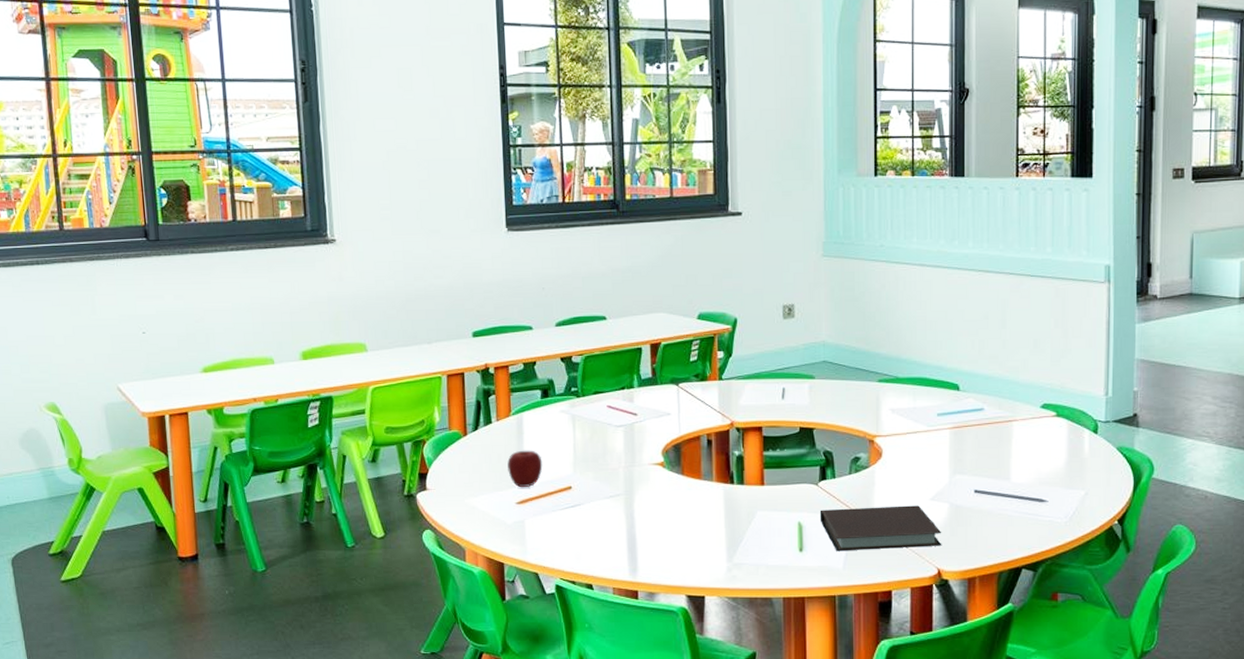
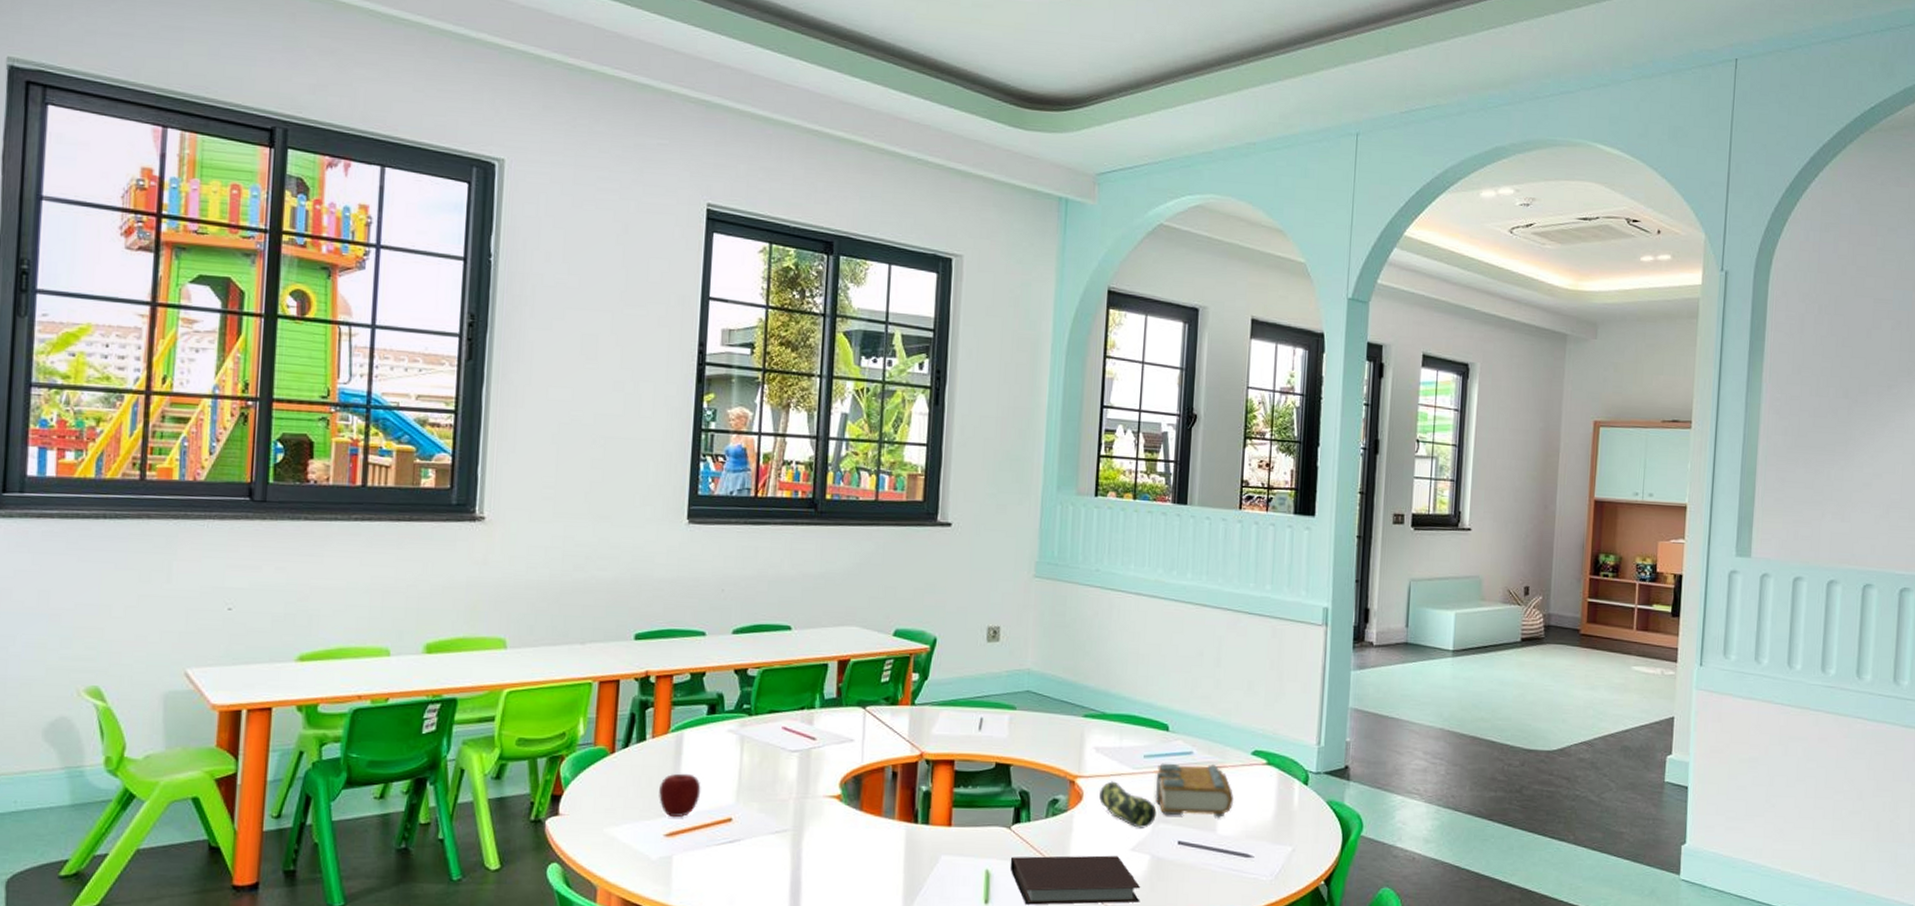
pencil case: none [898,437,952,480] -> present [1099,780,1157,828]
book: none [950,418,1026,467] -> present [1155,763,1234,818]

